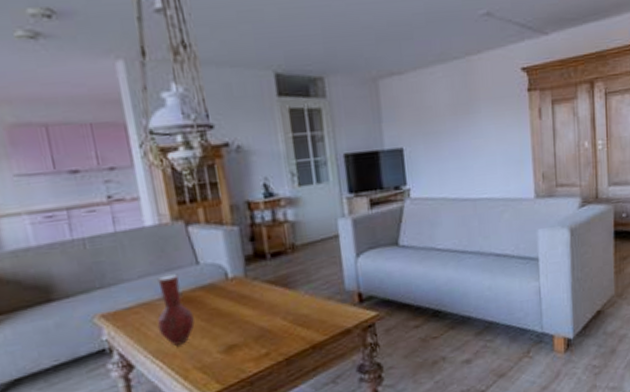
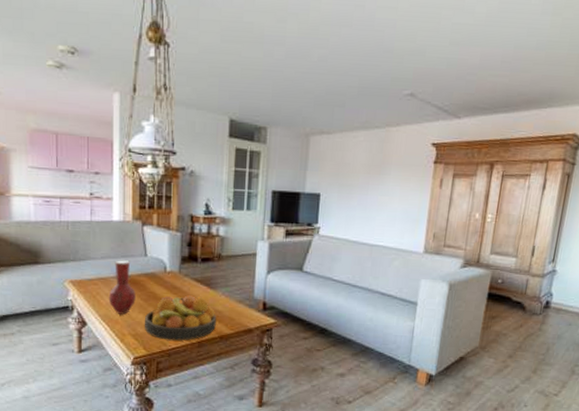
fruit bowl: none [211,302,305,366] -> present [144,295,216,341]

